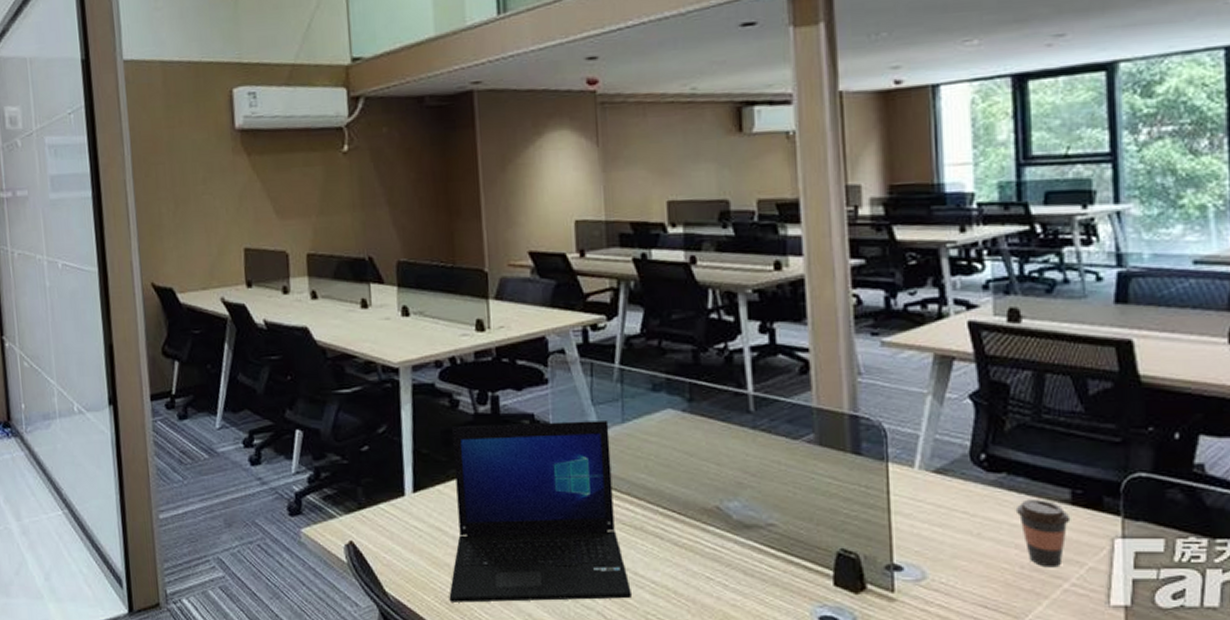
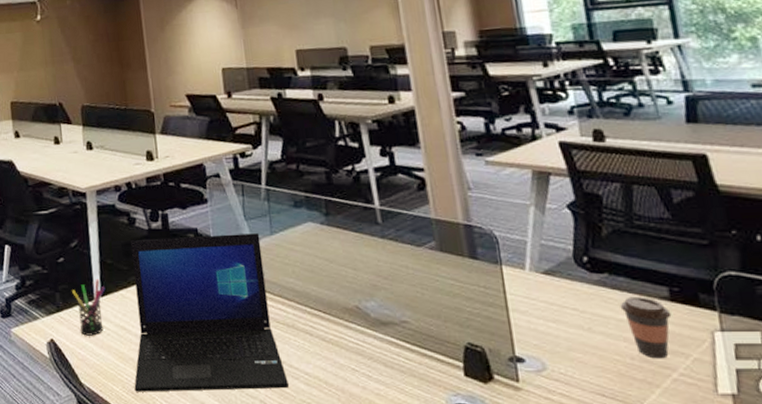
pen holder: none [378,472,419,538] -> present [72,279,106,336]

